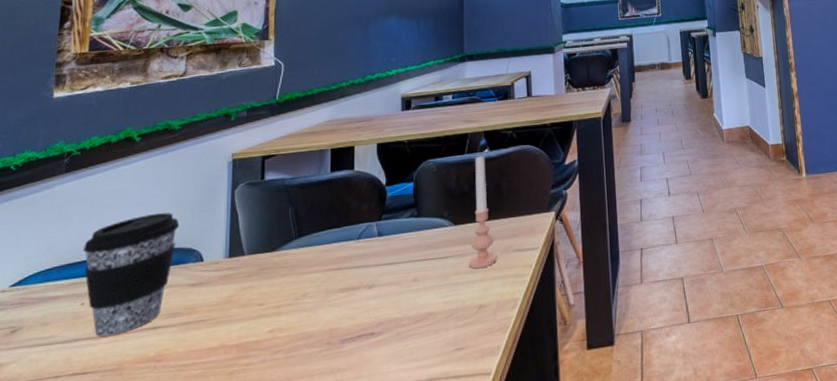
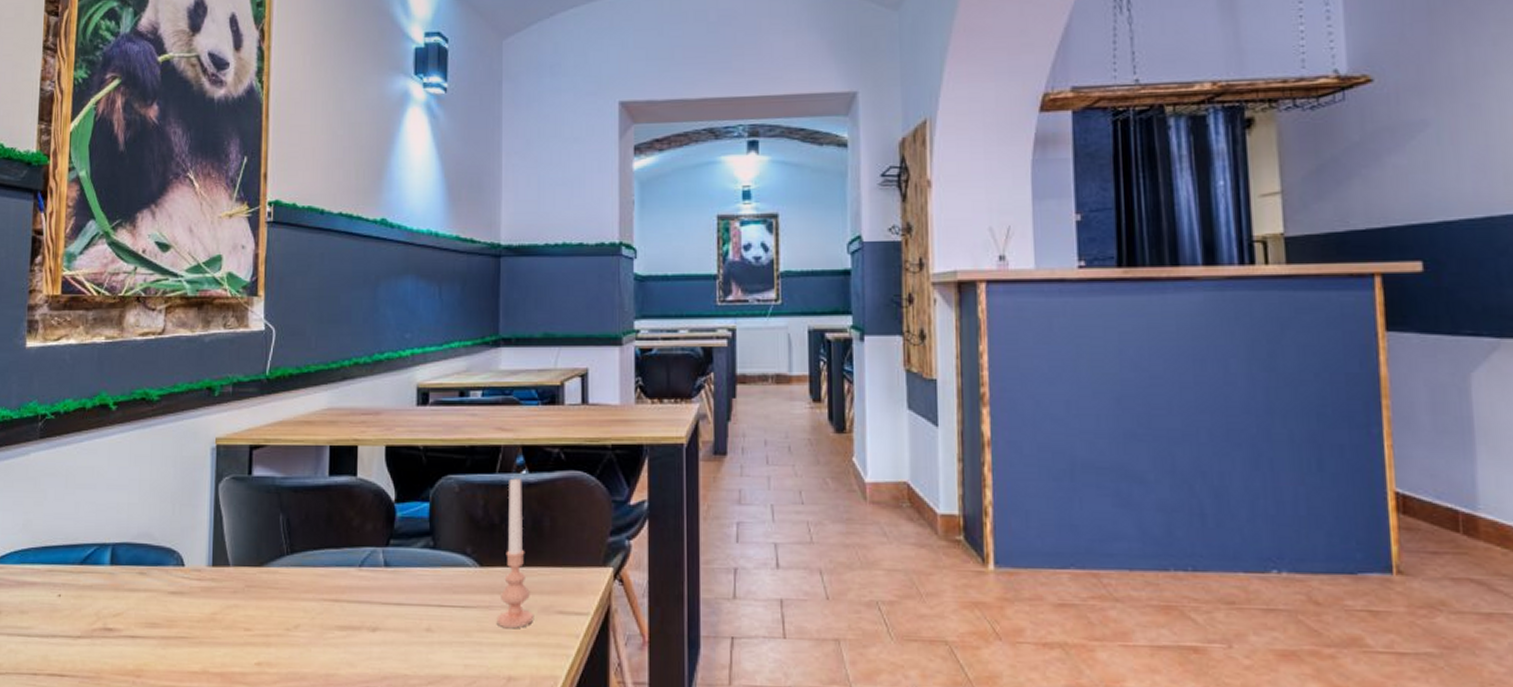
coffee cup: present [83,212,180,337] -> none [59,501,159,637]

